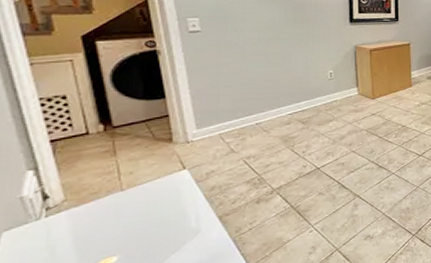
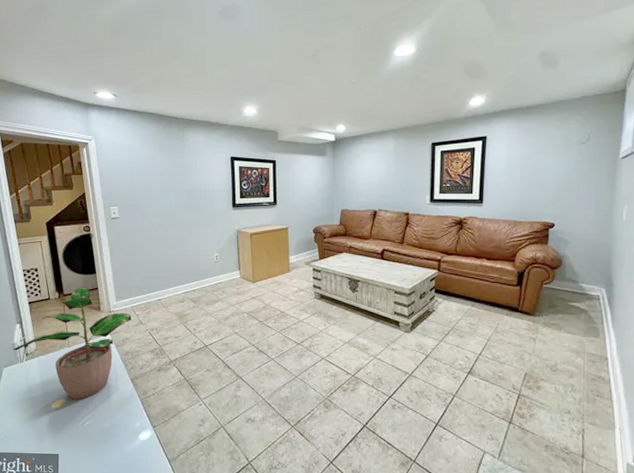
potted plant: none [19,115,220,255] -> present [12,287,132,400]

